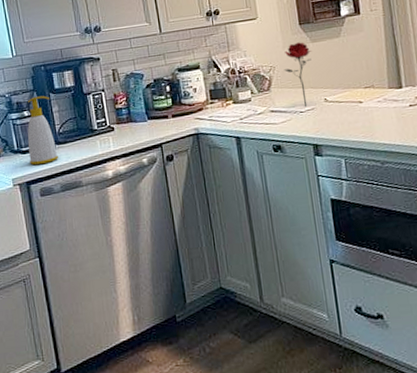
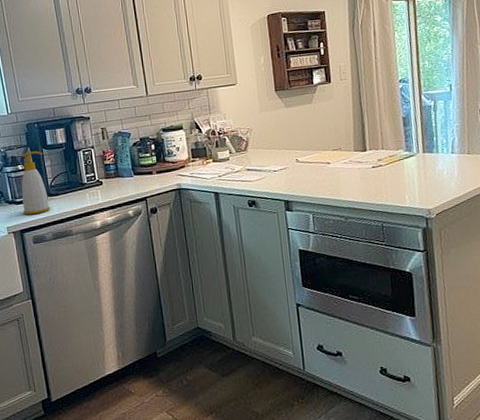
flower: present [283,42,312,106] -> none [259,107,286,166]

